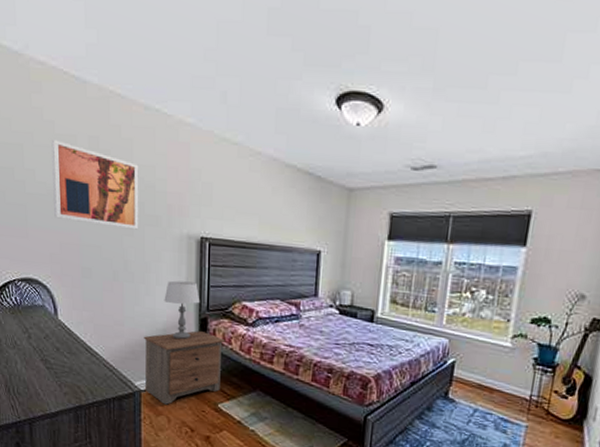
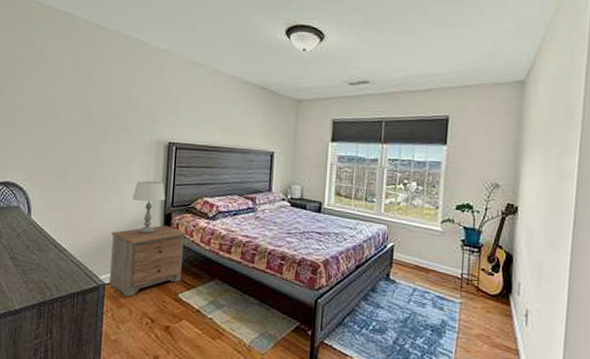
wall art: present [51,139,139,230] -> none [36,63,117,137]

